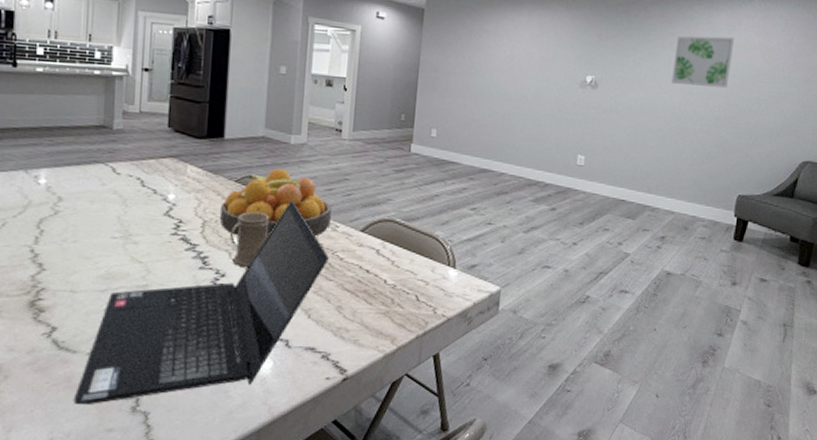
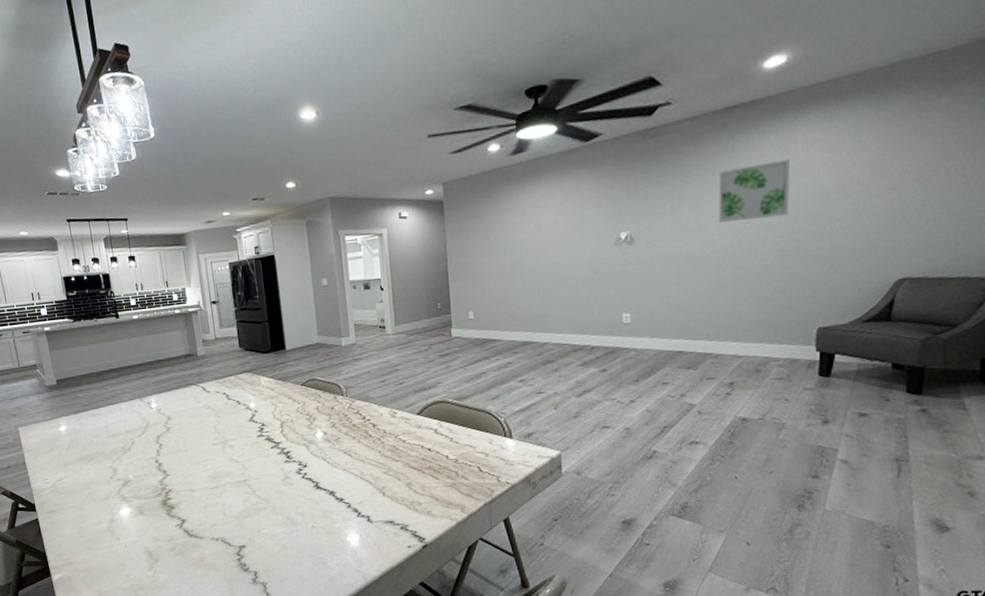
laptop computer: present [73,201,329,404] -> none [207,395,393,579]
fruit bowl: present [220,168,333,237] -> none [292,368,390,431]
mug: present [230,212,270,267] -> none [305,409,337,457]

